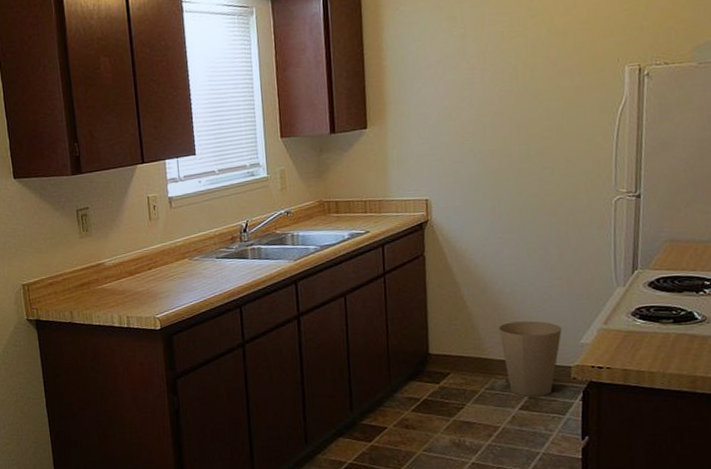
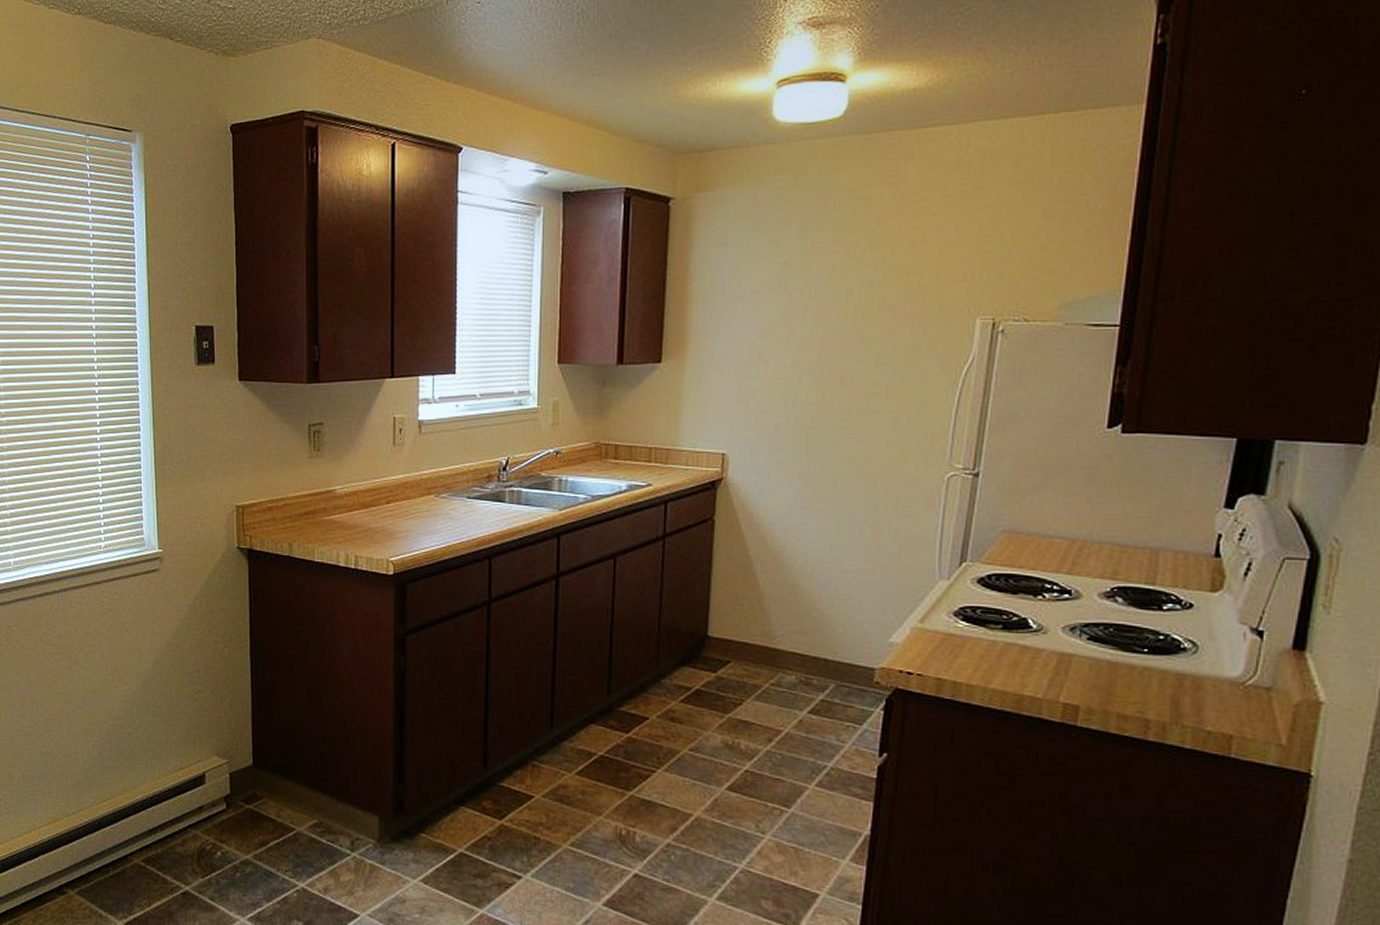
trash can: present [499,321,562,397] -> none [794,608,869,701]

